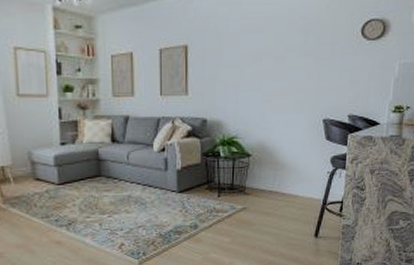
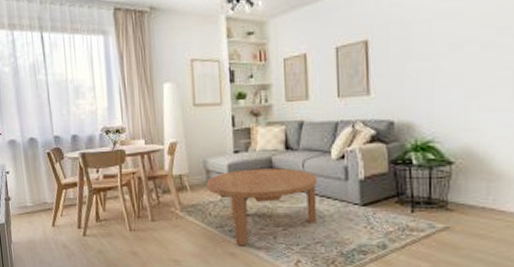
coffee table: none [31,160,141,234] -> present [206,168,318,246]

